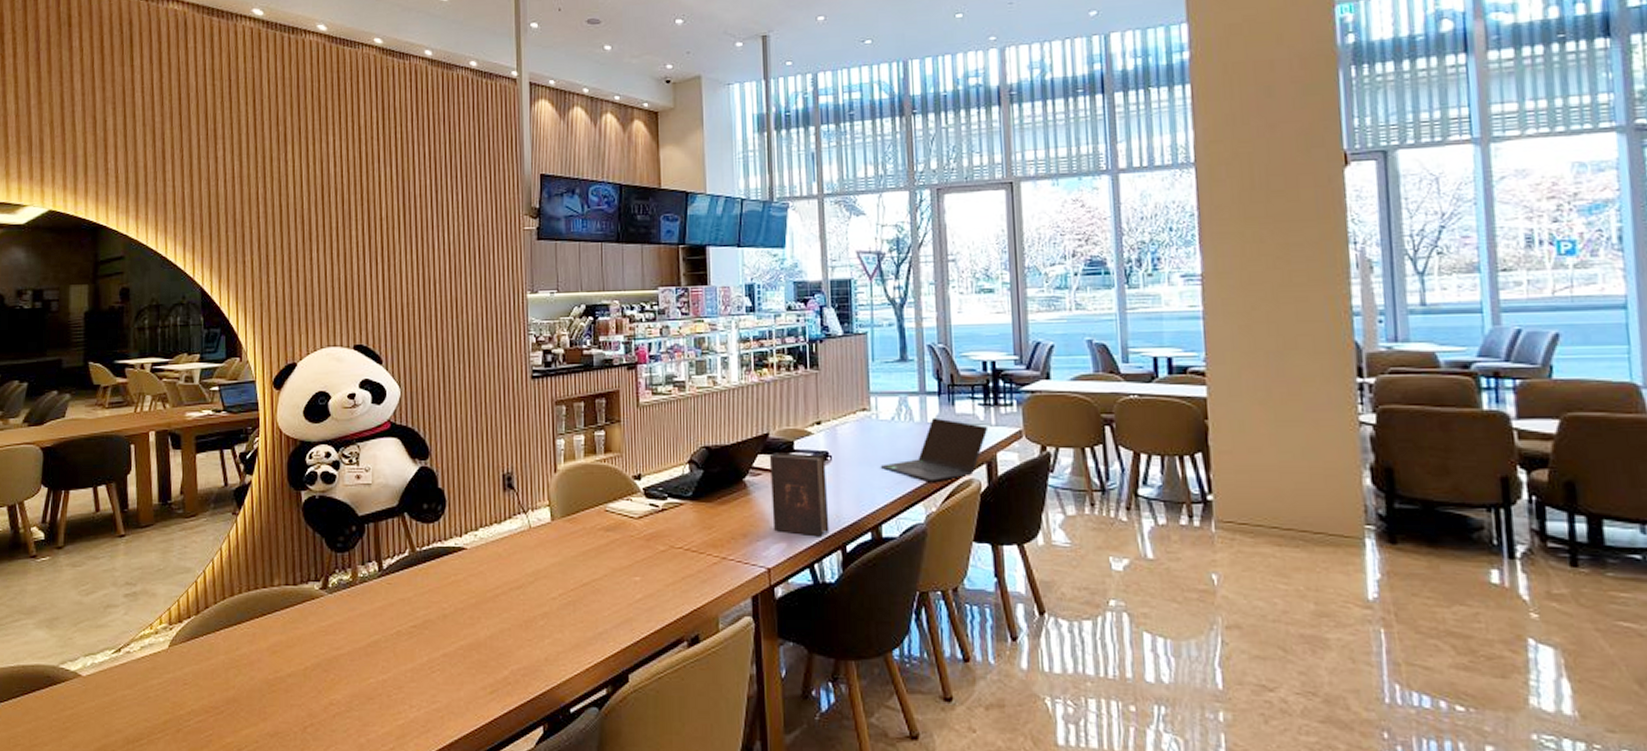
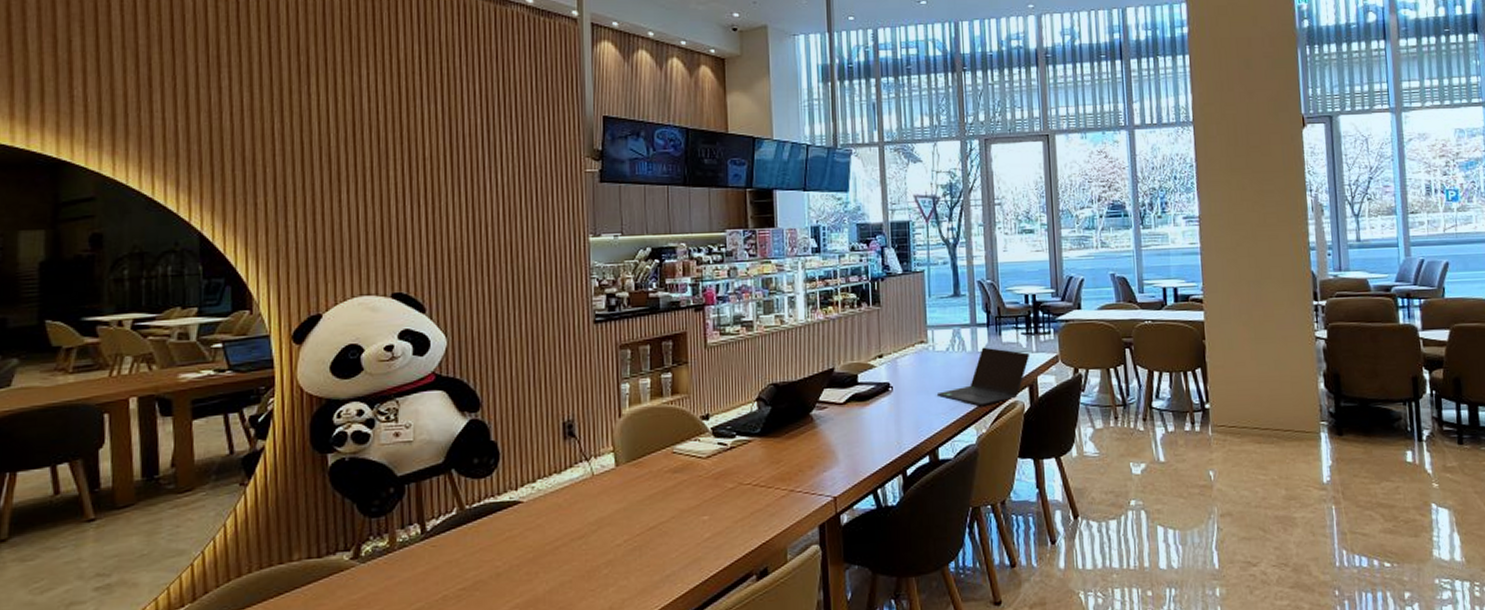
bible: present [769,453,830,537] -> none [834,385,891,464]

